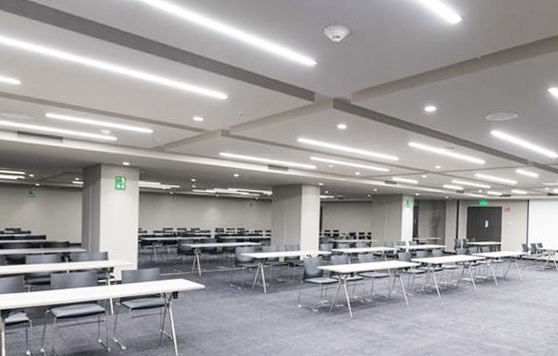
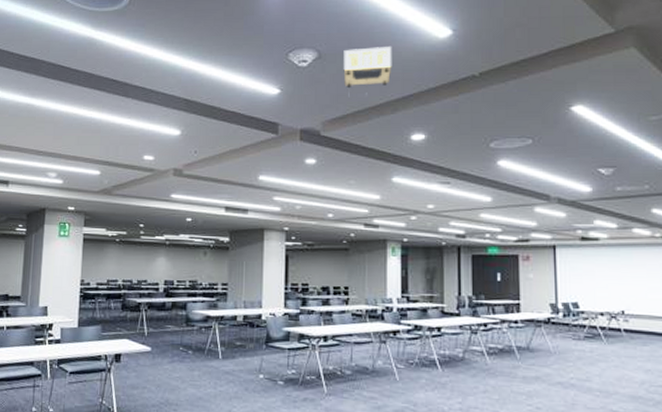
projector: none [371,27,412,73] -> present [343,45,392,98]

